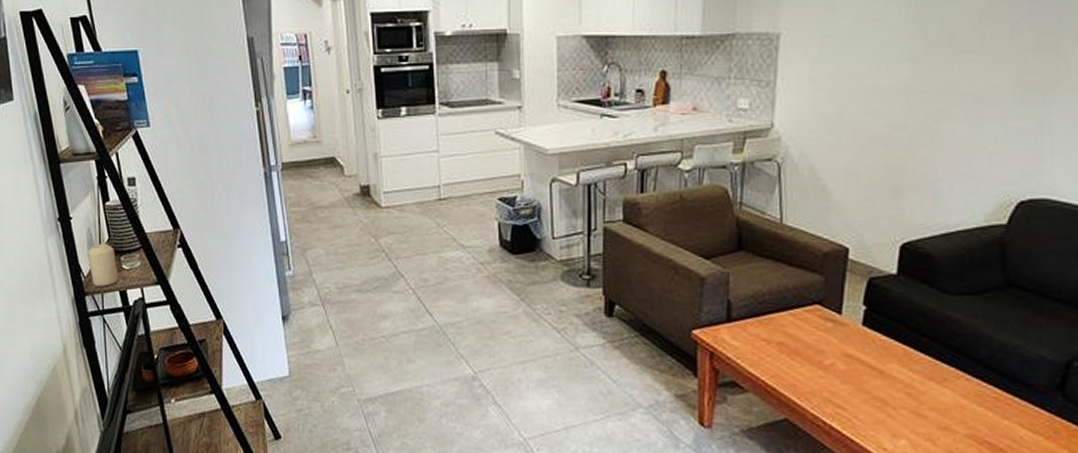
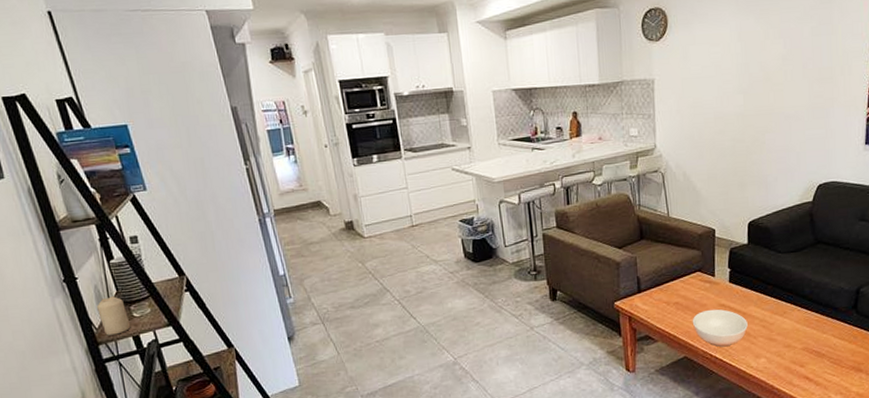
bowl: none [801,359,885,415] -> present [692,309,748,347]

